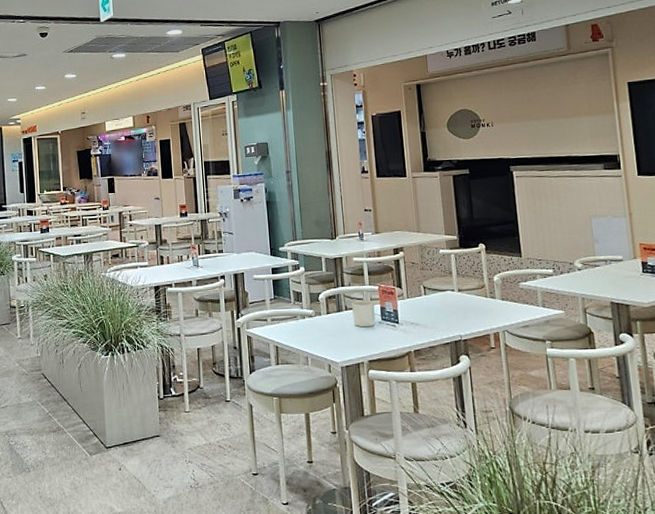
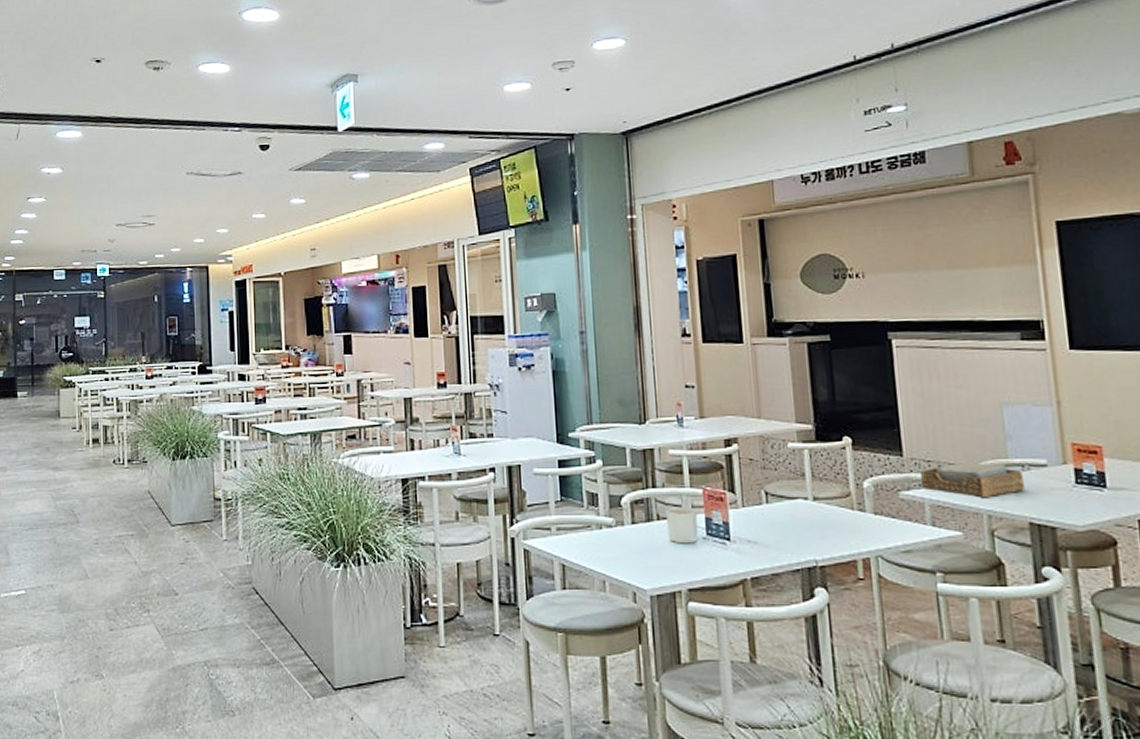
napkin holder: none [534,260,608,286] -> present [920,463,1026,498]

